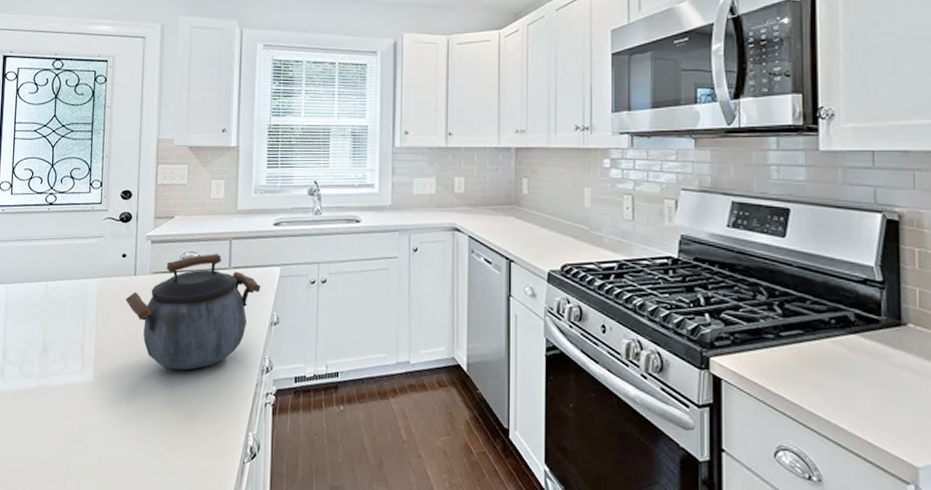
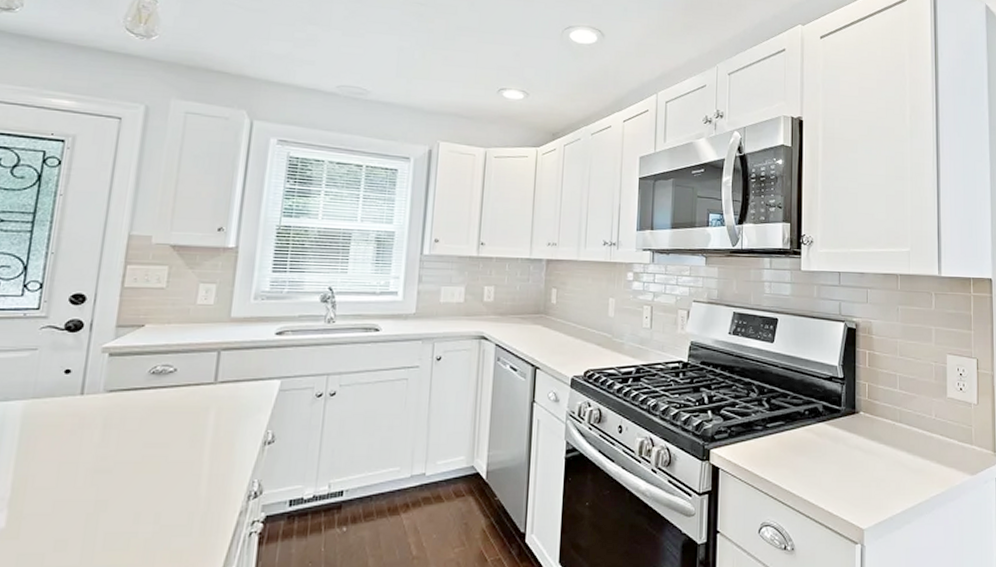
kettle: present [125,253,261,370] -> none [64,366,255,504]

